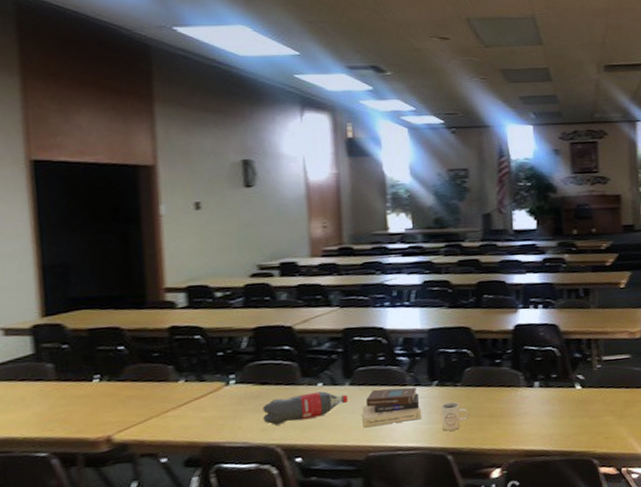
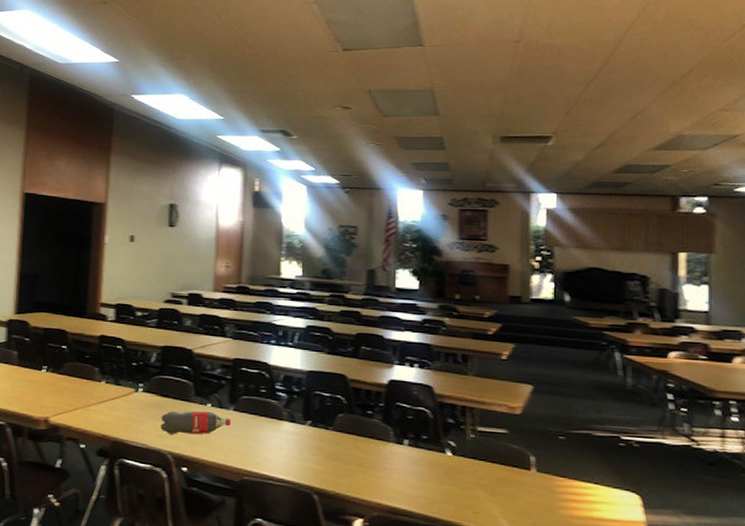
books: present [361,387,421,428] -> none [241,418,293,455]
mug: present [440,402,468,431] -> none [310,443,336,472]

